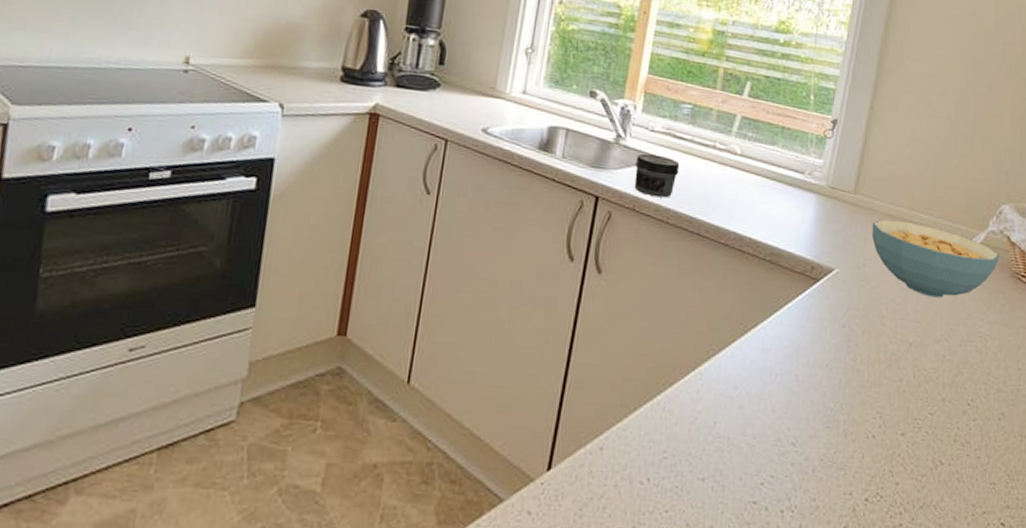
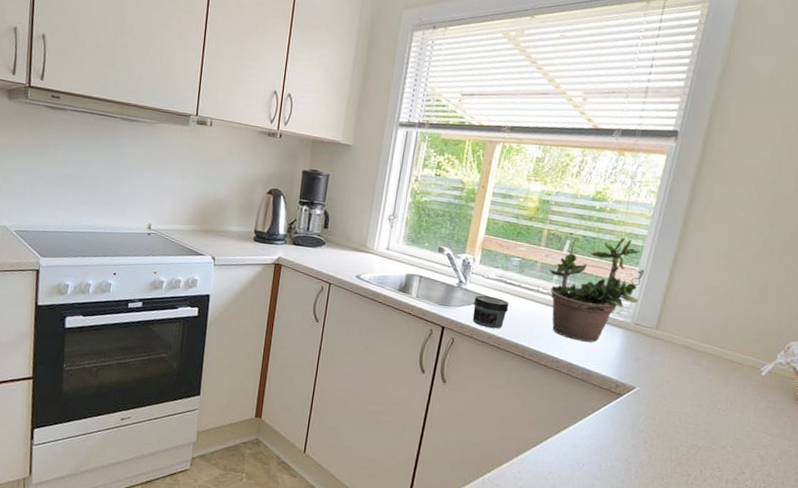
potted plant: none [727,72,833,212] -> present [549,232,641,343]
cereal bowl: present [871,219,1000,298] -> none [669,350,785,414]

